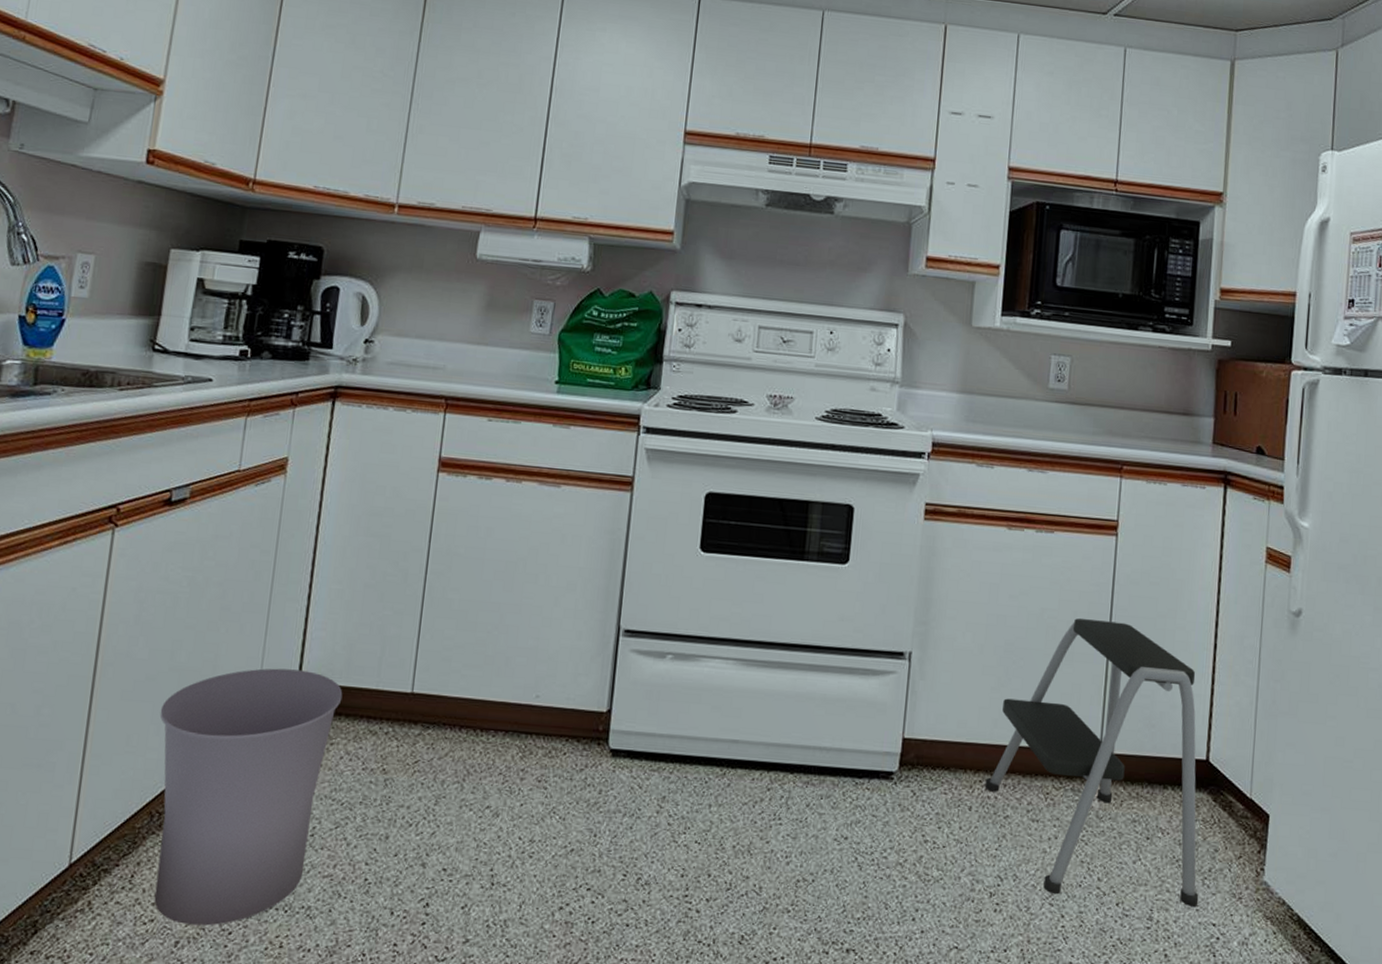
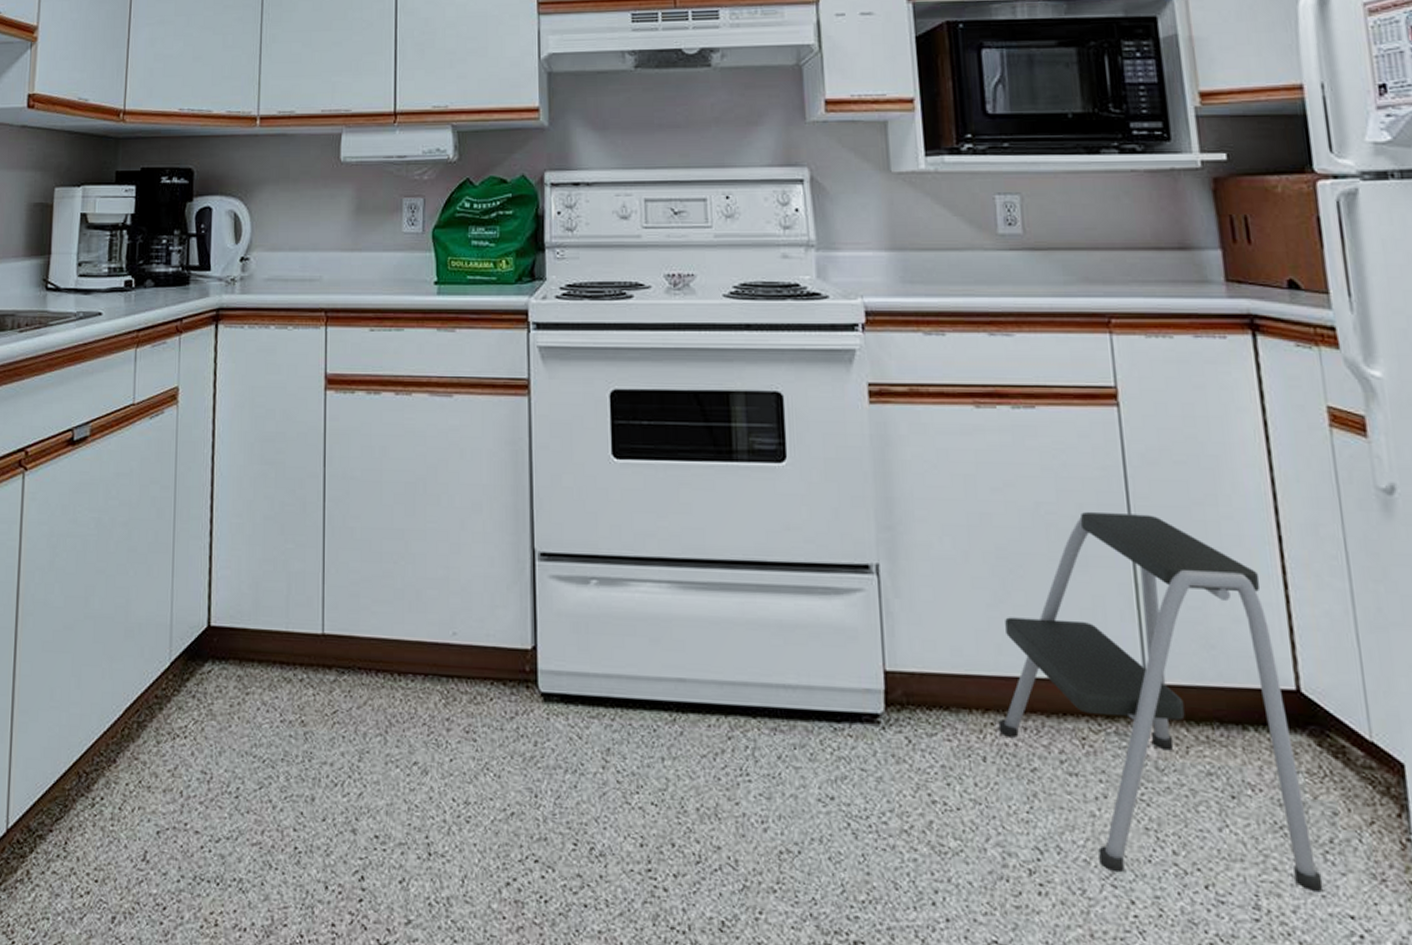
waste bin: present [154,668,343,926] -> none [79,612,253,900]

